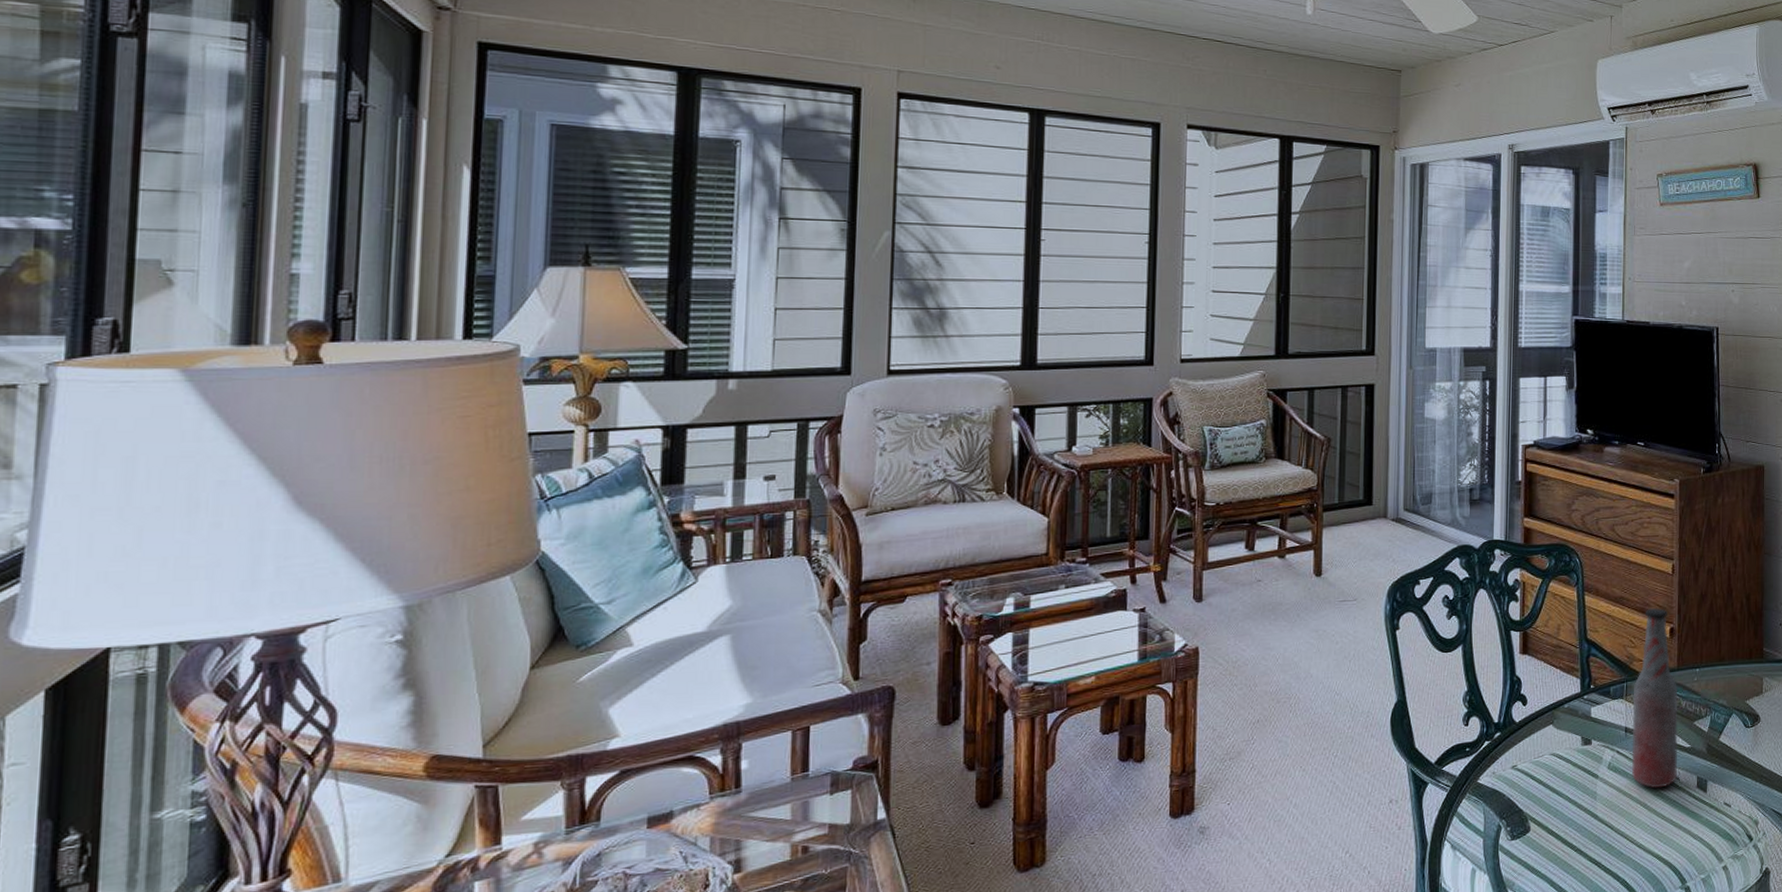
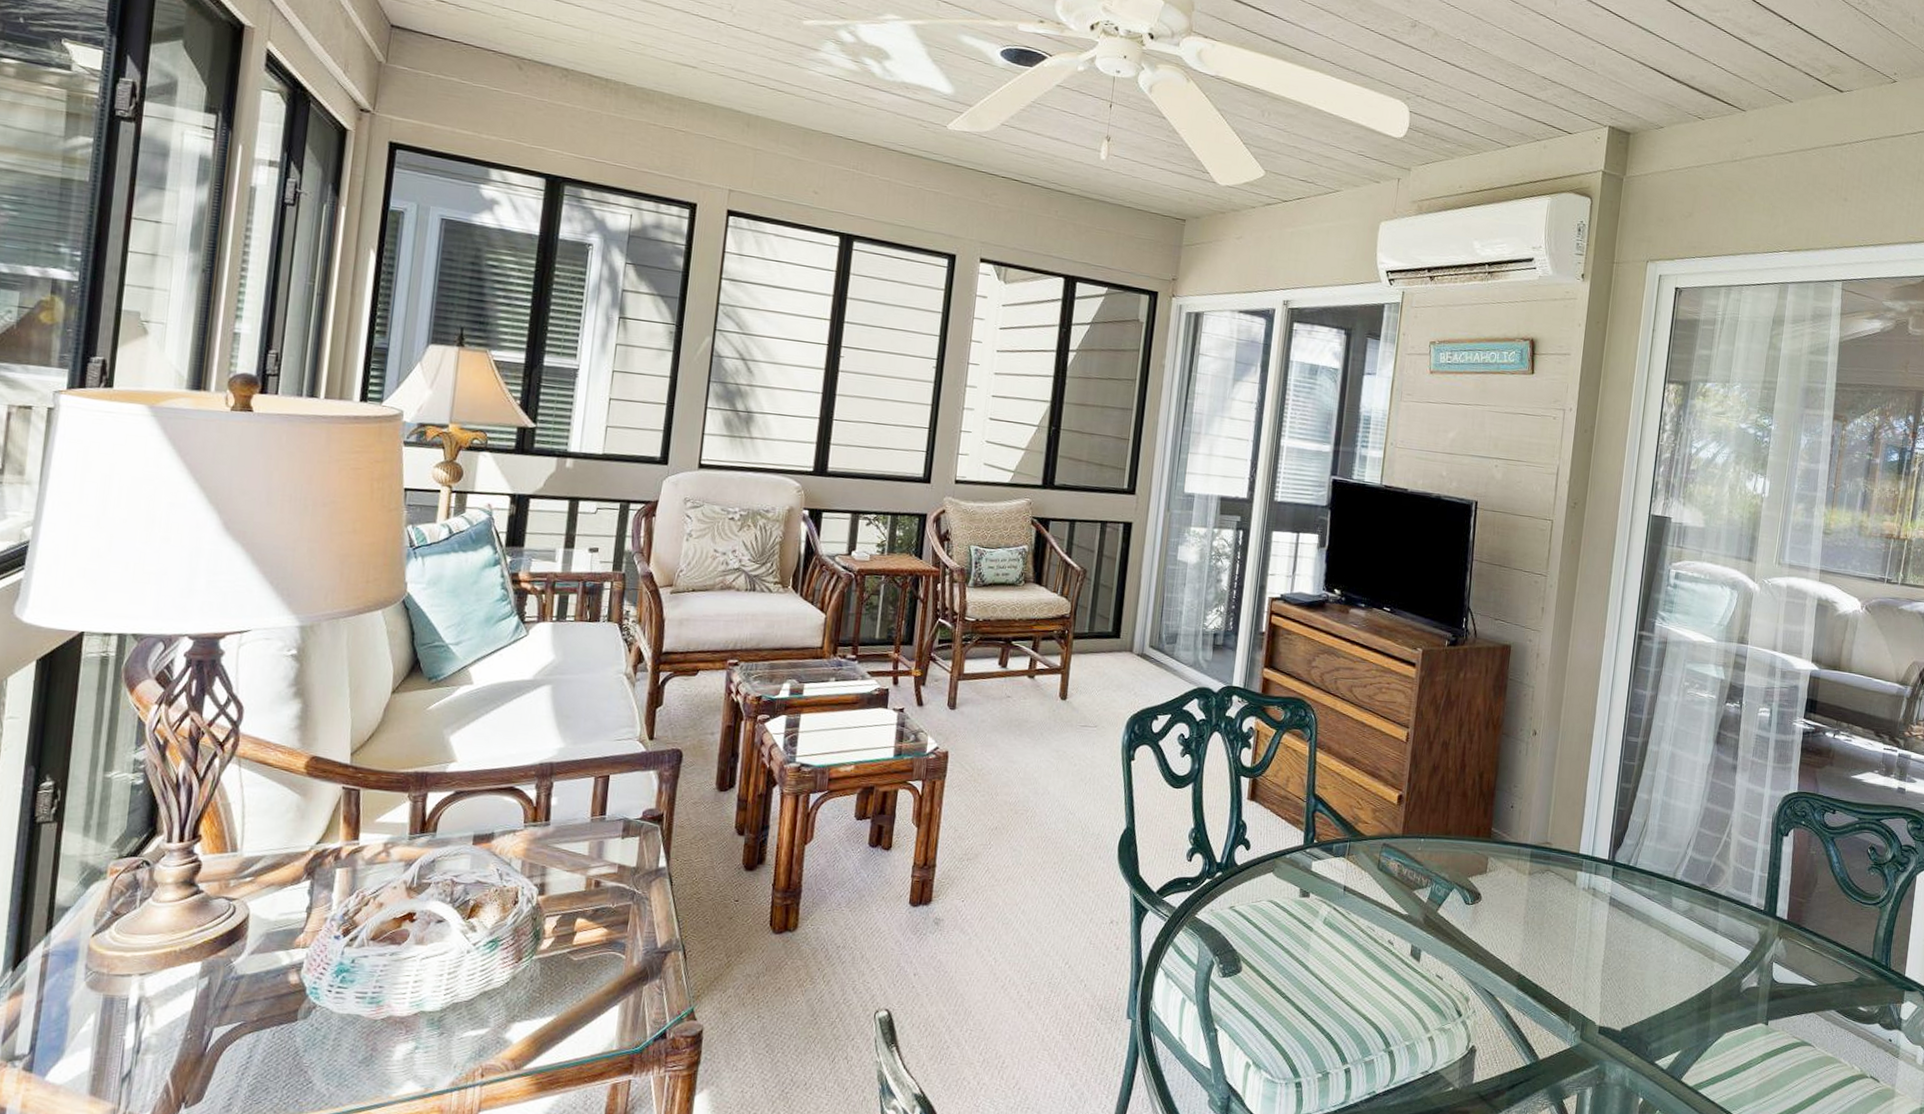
bottle: present [1631,607,1678,789] -> none [1346,772,1400,950]

